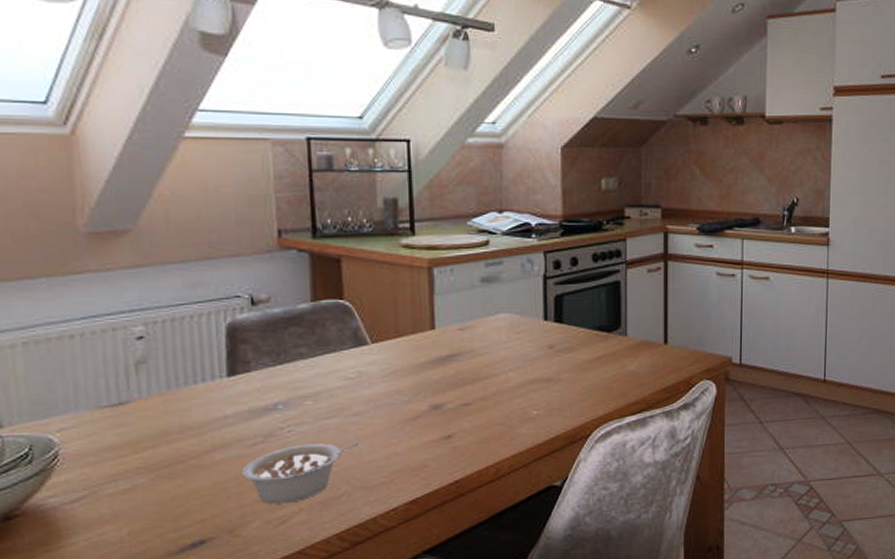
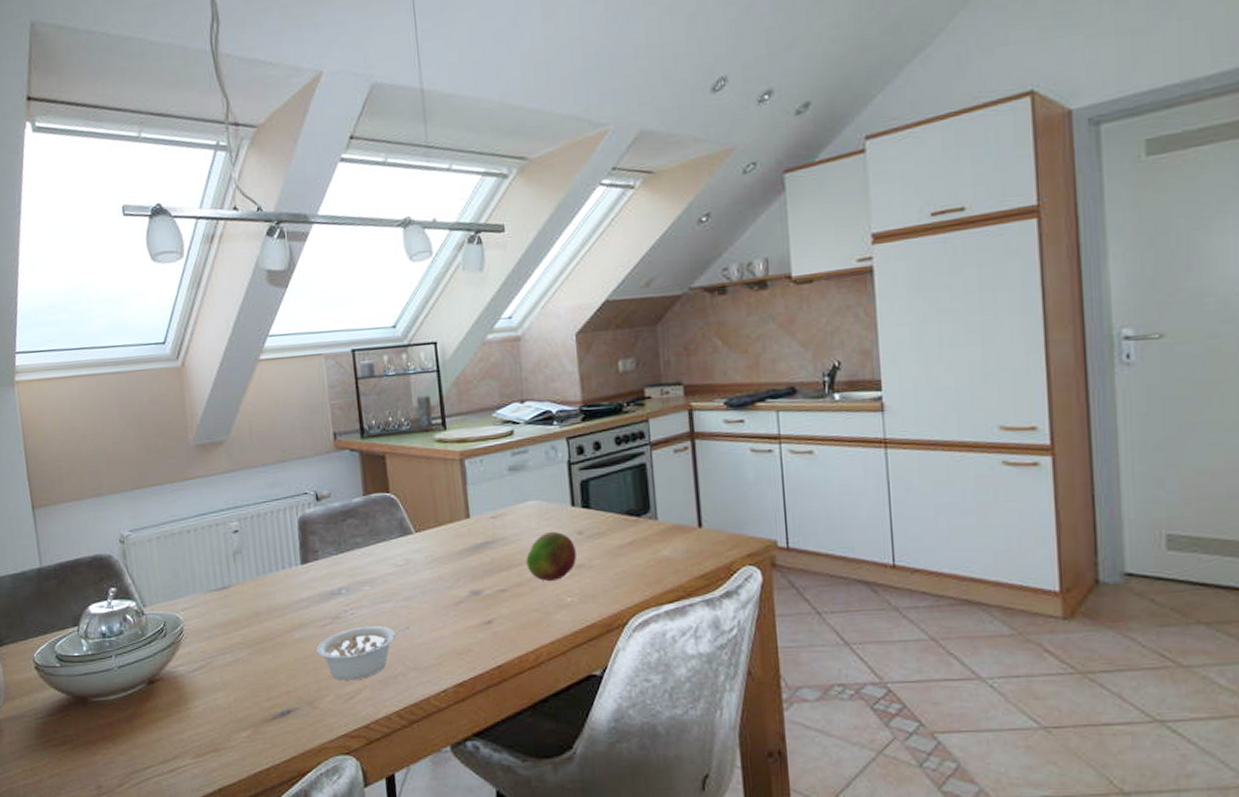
fruit: none [493,344,545,395] -> present [526,531,577,581]

